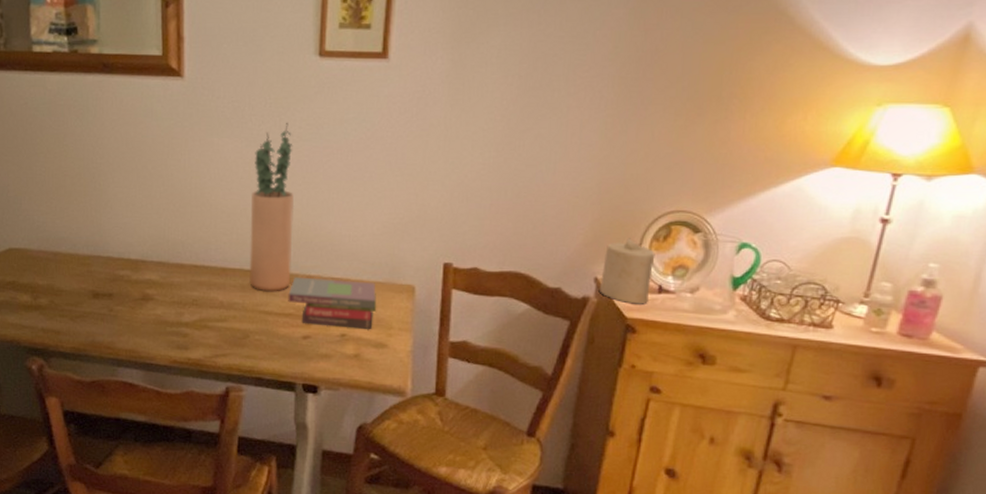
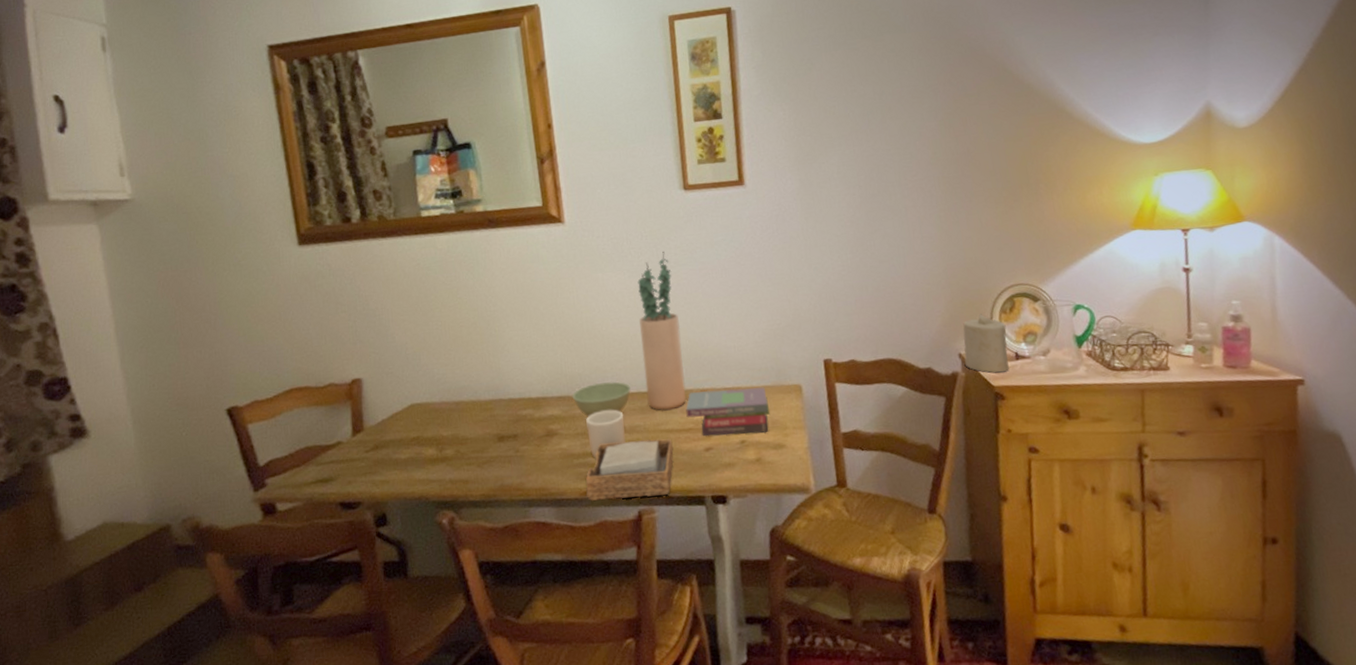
bowl: none [172,254,233,287] -> present [572,381,631,417]
napkin holder: none [176,316,270,377] -> present [585,438,674,501]
mug: none [184,283,223,329] -> present [586,409,626,458]

